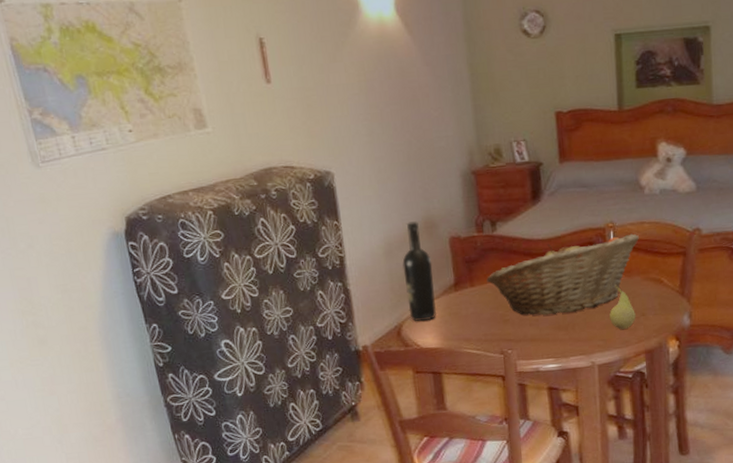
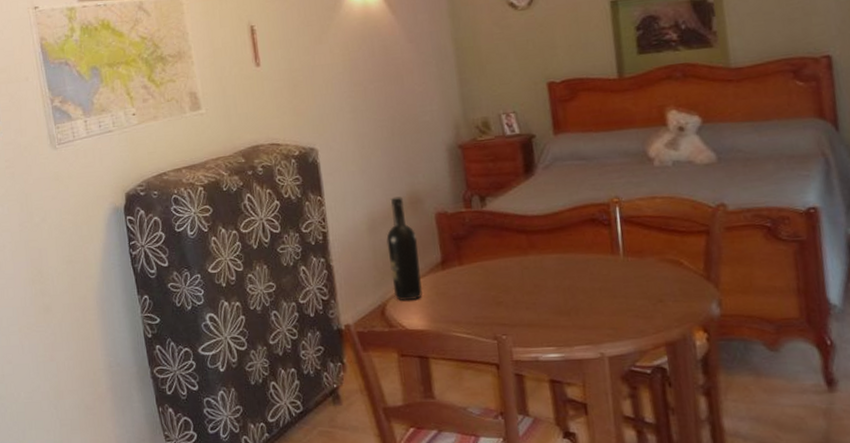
fruit basket: present [486,233,639,316] -> none [476,209,650,299]
fruit: present [609,283,636,329] -> none [619,264,652,317]

